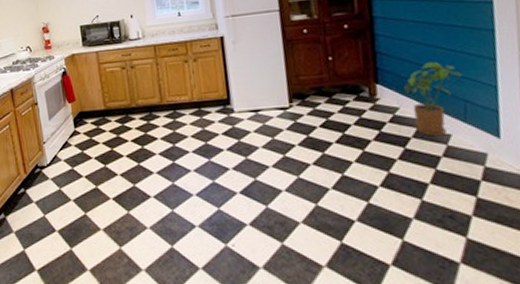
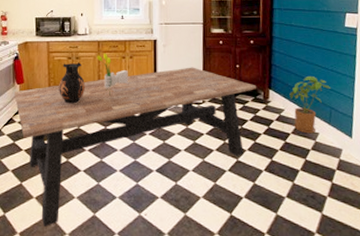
dining table: none [67,64,359,263] -> present [14,67,257,228]
ceramic jug: none [114,71,146,121] -> present [59,62,86,104]
bouquet: none [154,58,195,108] -> present [97,53,128,96]

